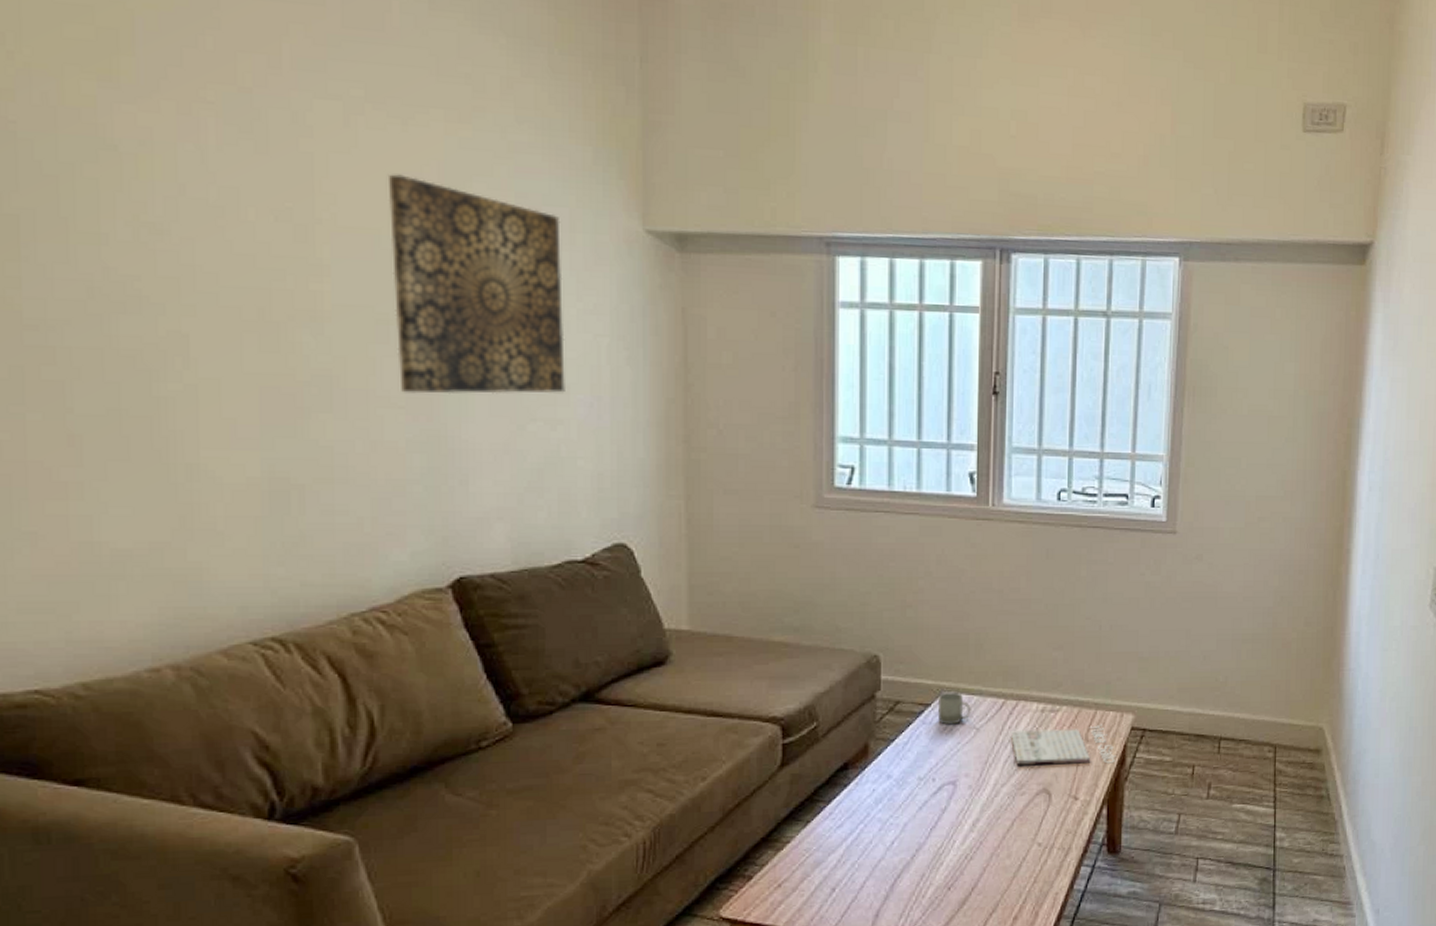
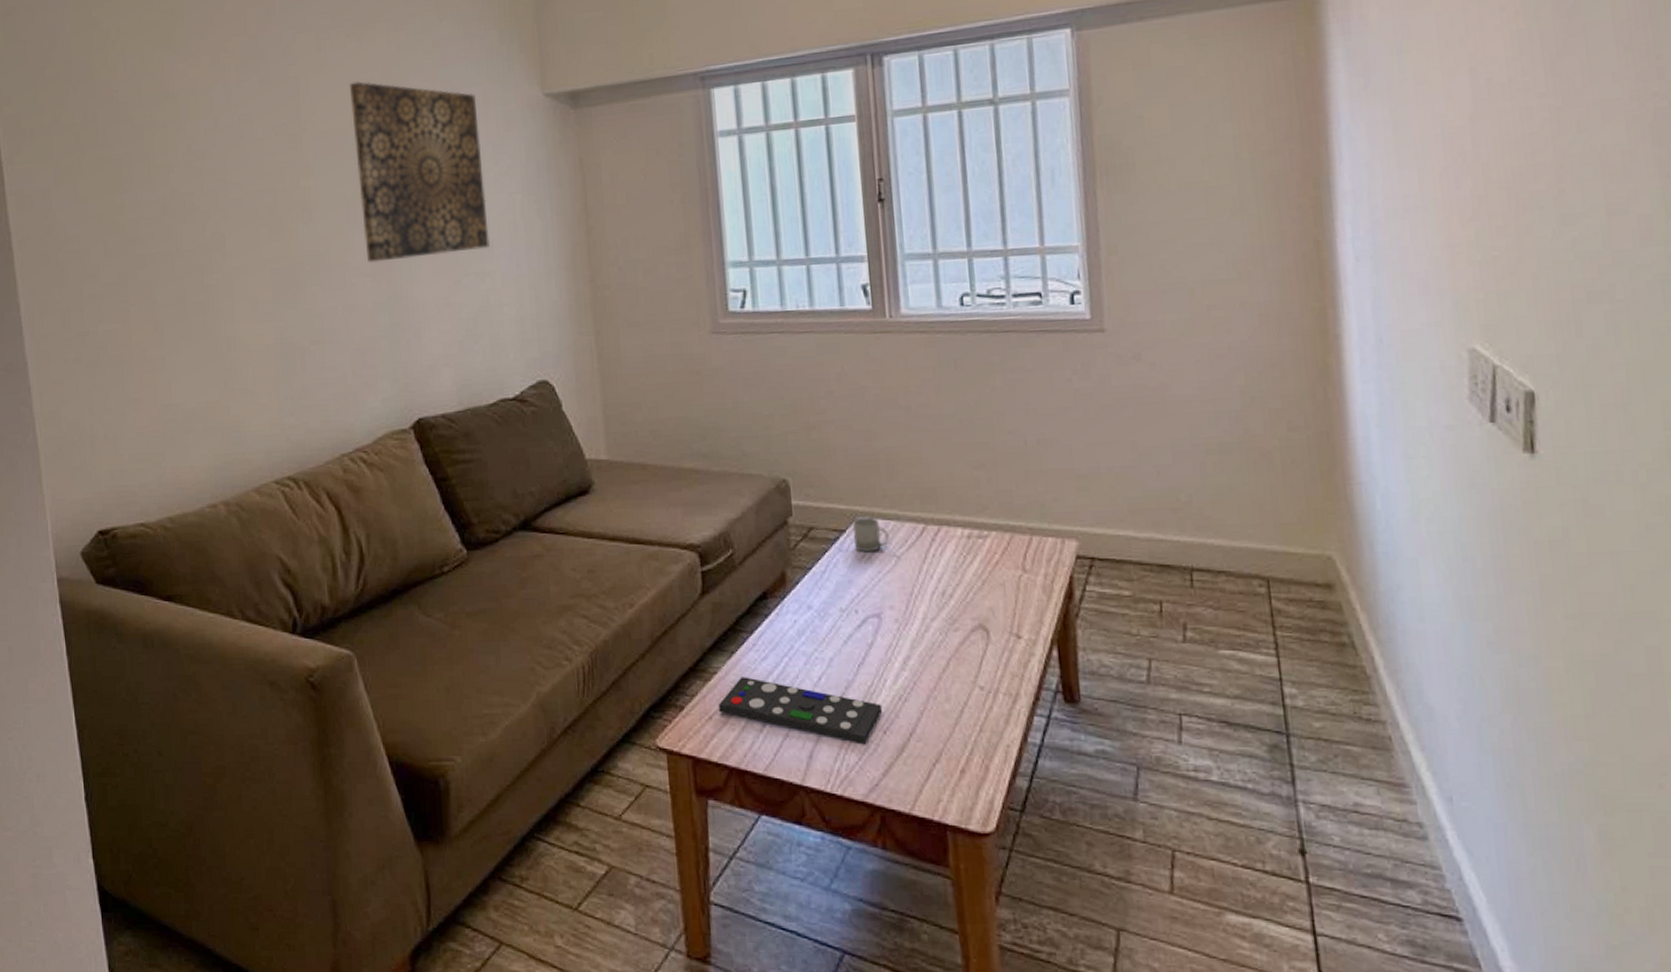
remote control: none [789,844,948,901] -> present [719,677,882,745]
magazine: present [1011,724,1116,765] -> none [936,551,1062,598]

